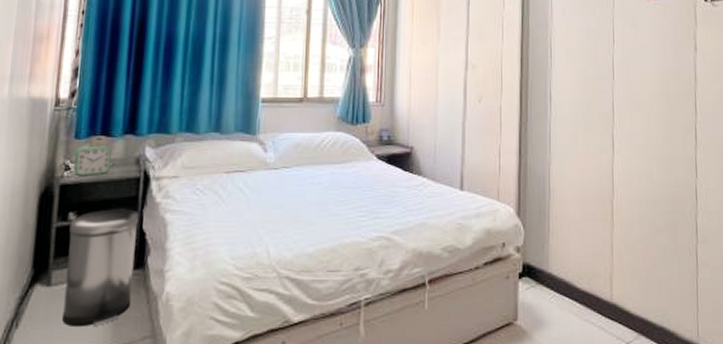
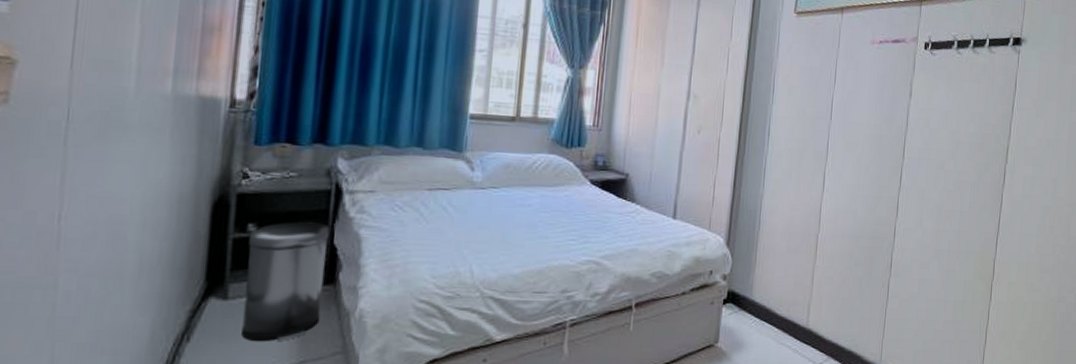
alarm clock: present [73,145,113,176] -> none [253,153,299,185]

